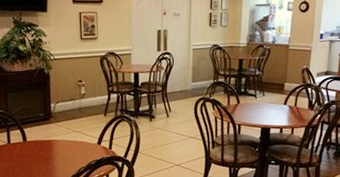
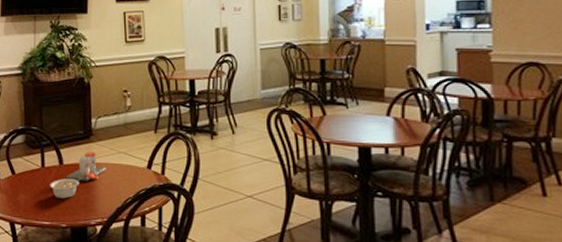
legume: none [15,151,44,169] -> present [50,177,83,199]
cup: none [28,131,64,155] -> present [65,151,106,181]

